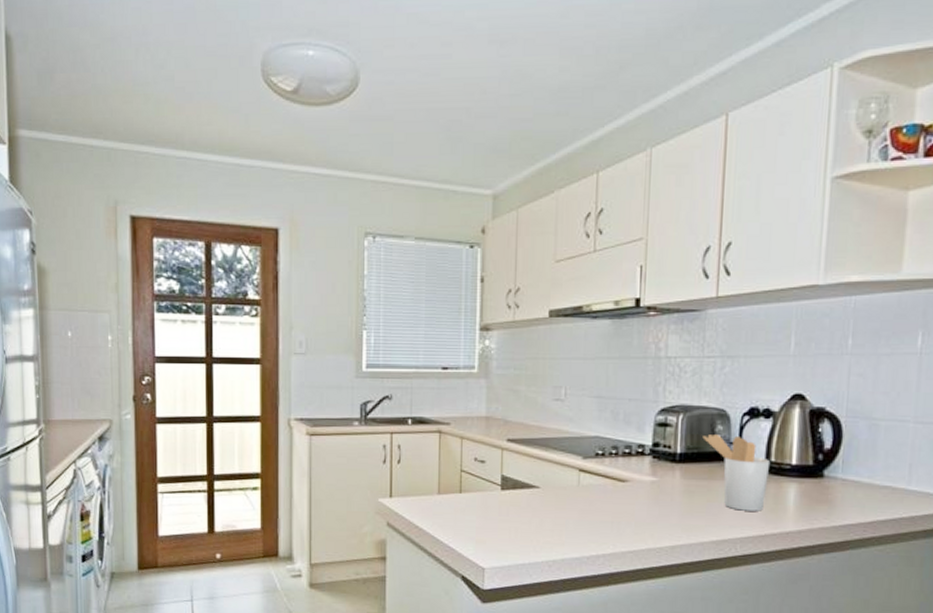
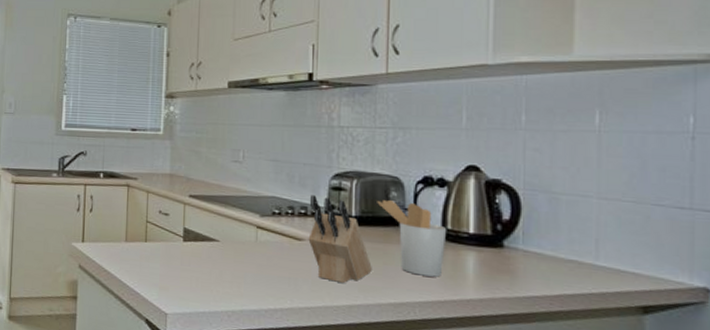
knife block: none [632,433,696,525] -> present [308,195,372,284]

